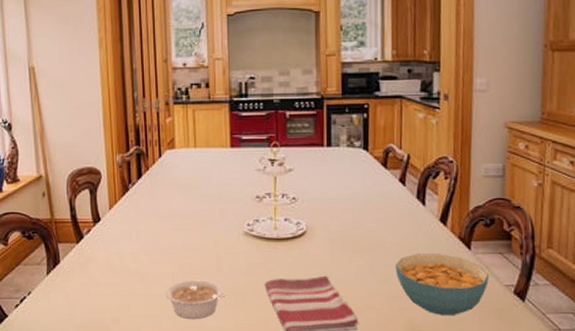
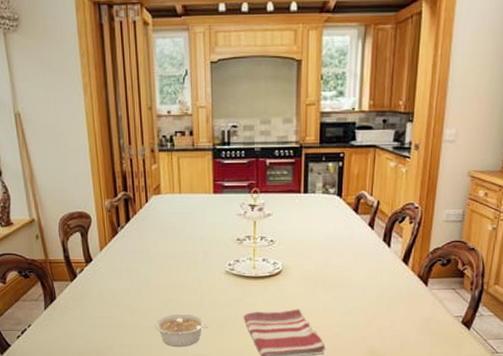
cereal bowl: present [395,254,490,315] -> none [360,290,442,342]

